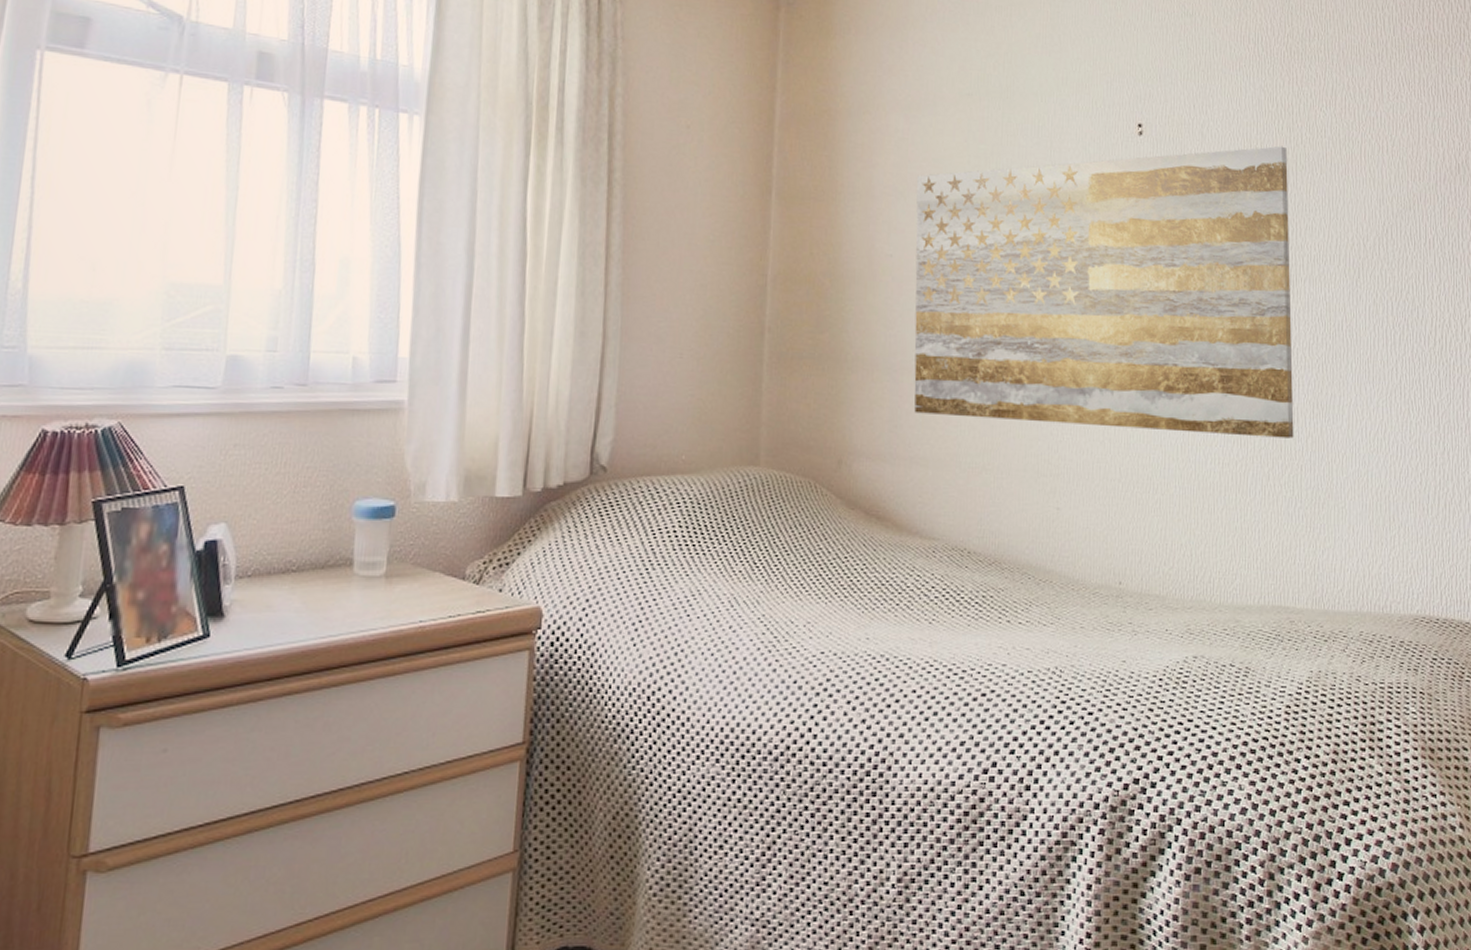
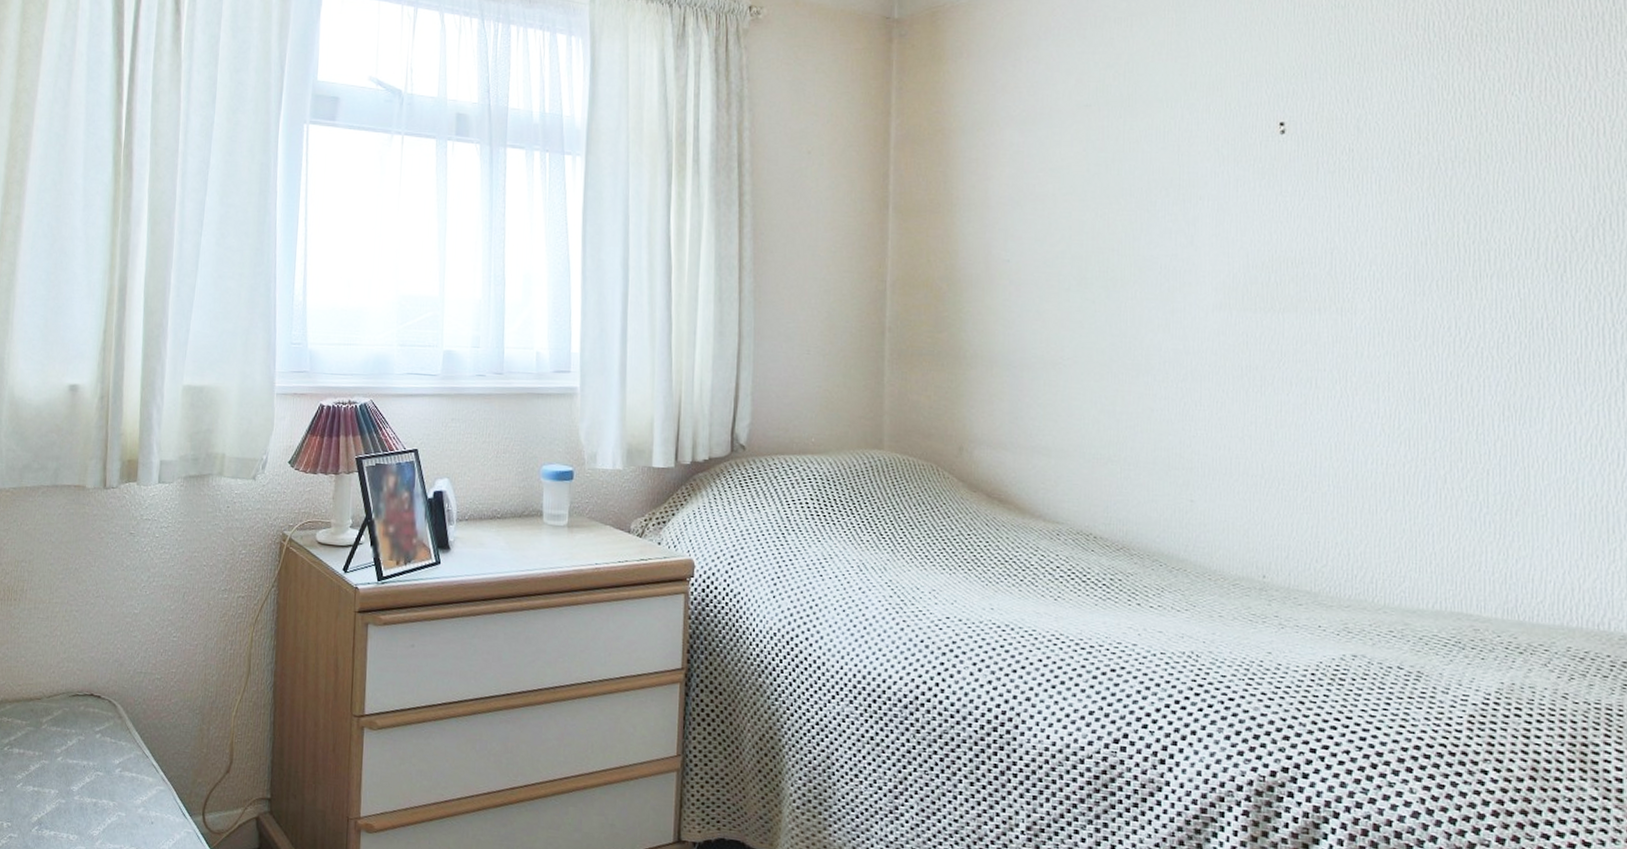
wall art: present [914,146,1294,439] -> none [1033,135,1478,441]

